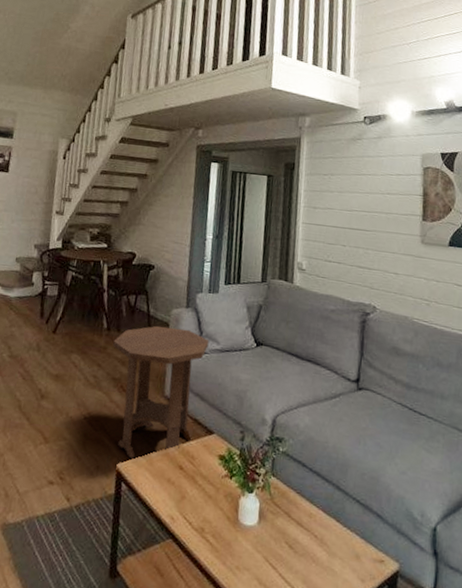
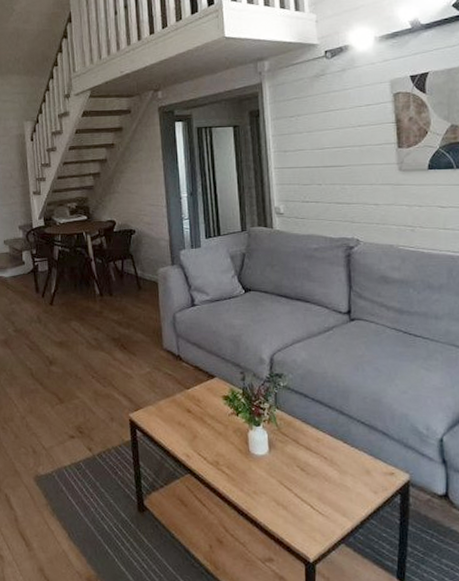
side table: present [113,325,210,460] -> none [108,285,199,409]

